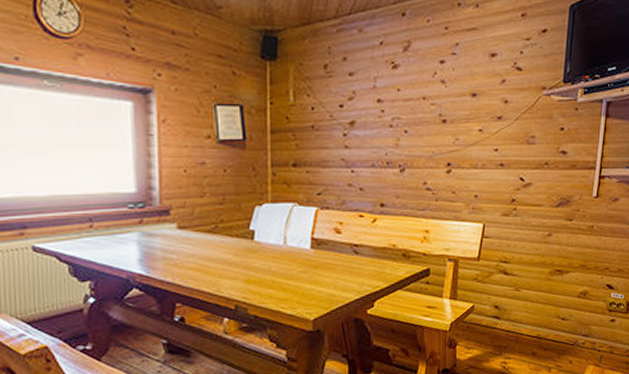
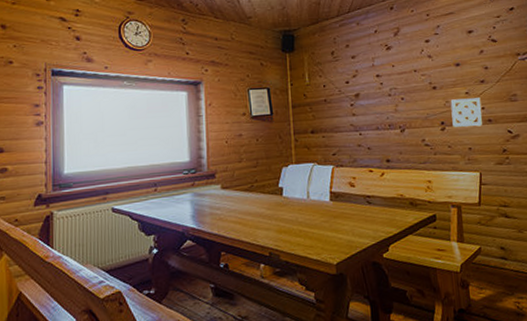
wall ornament: none [460,137,495,171] -> present [450,98,483,127]

